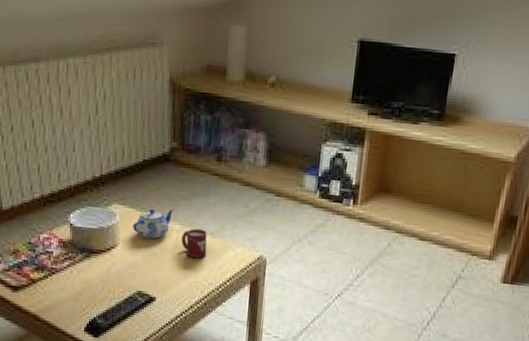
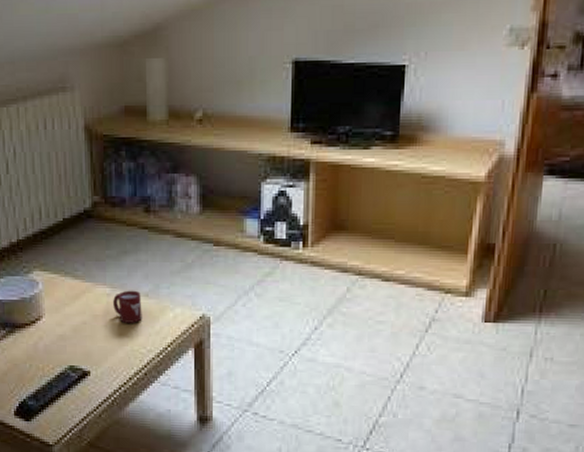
teapot: present [132,208,174,239] -> none [57,271,102,306]

